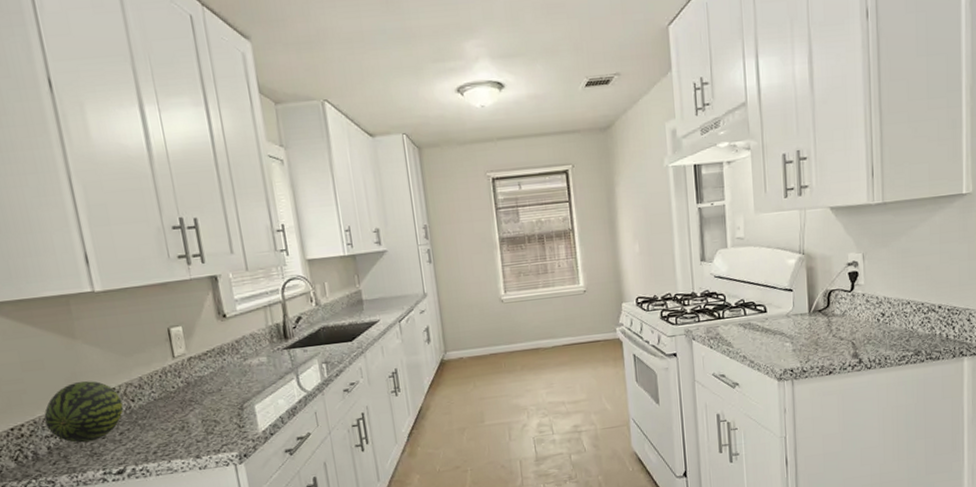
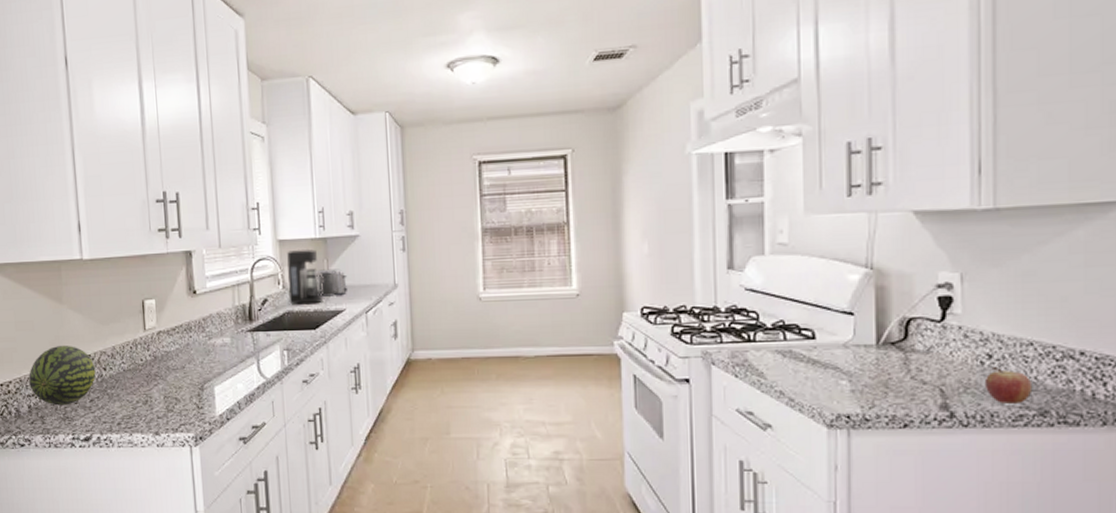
coffee maker: none [317,266,357,320] -> present [287,249,324,305]
toaster: none [346,283,381,311] -> present [315,268,348,297]
fruit: none [881,323,911,349] -> present [986,367,1033,405]

